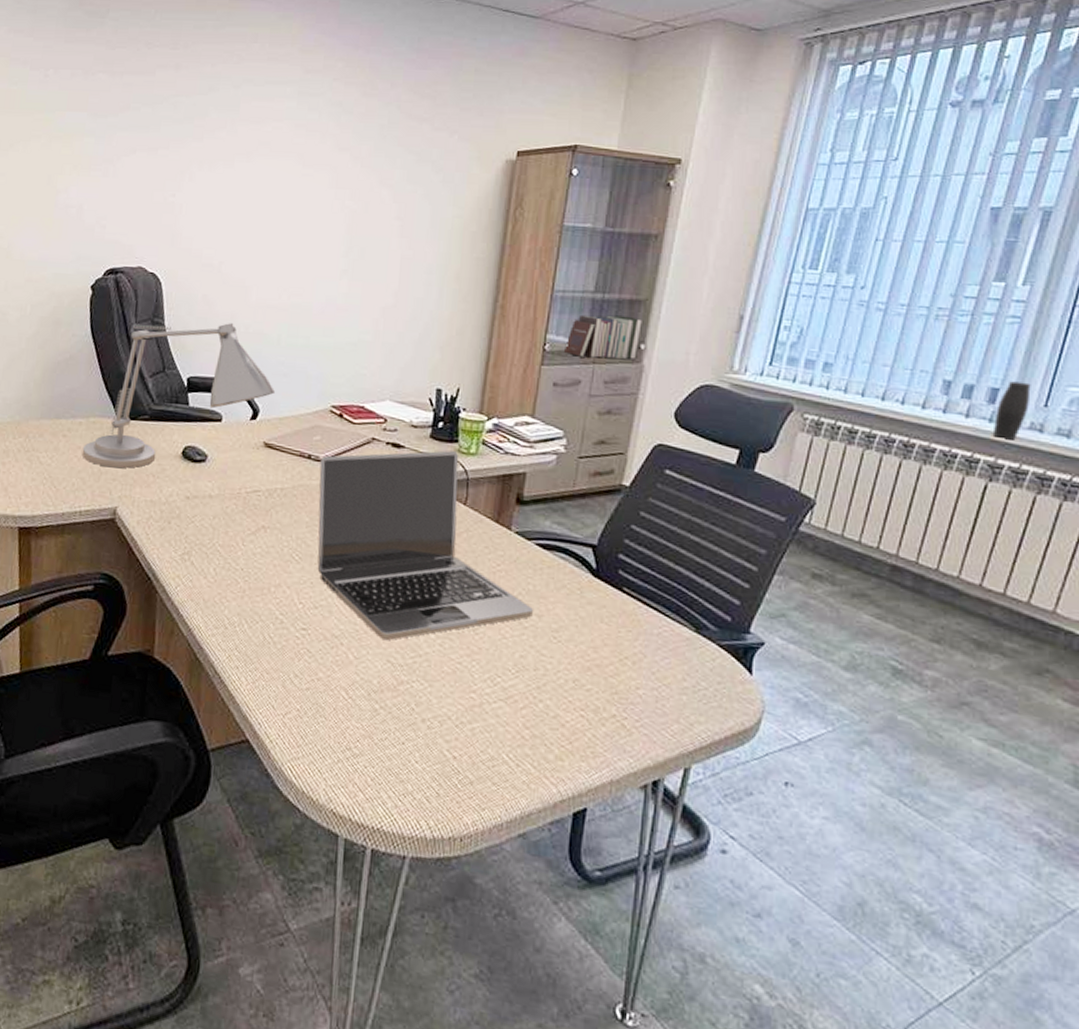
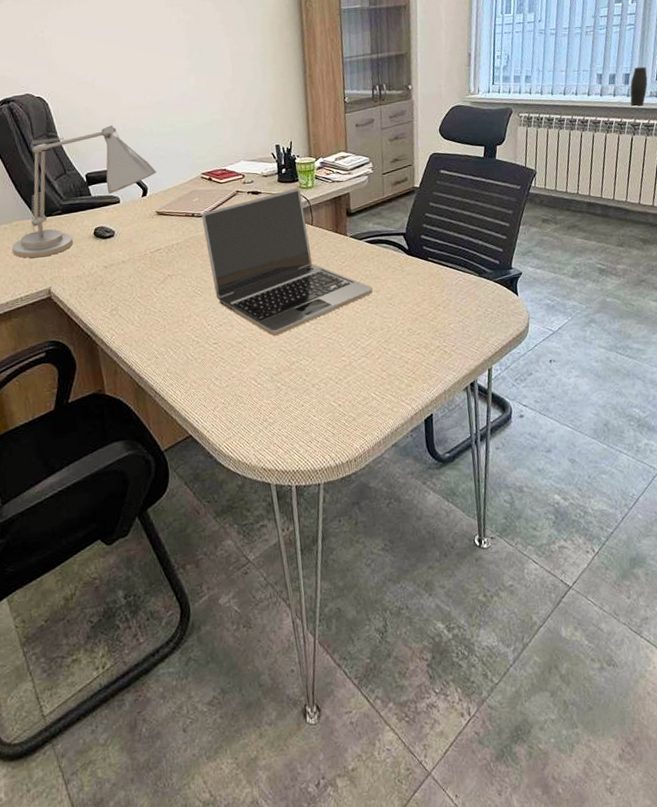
books: present [564,314,644,360] -> none [359,67,408,103]

